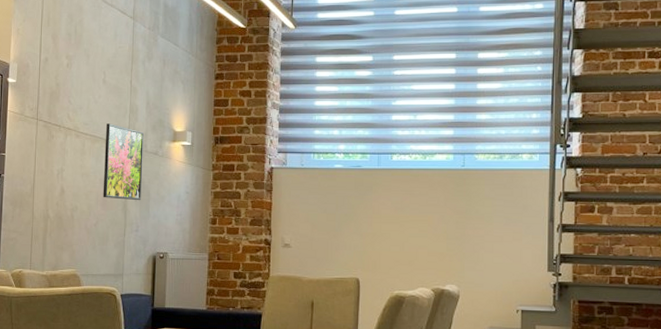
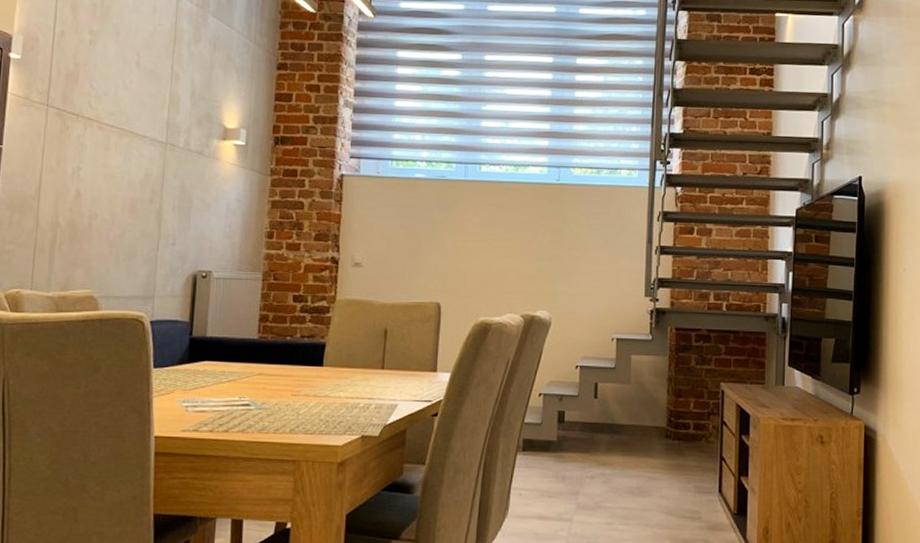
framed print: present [103,123,145,201] -> none [131,115,187,209]

